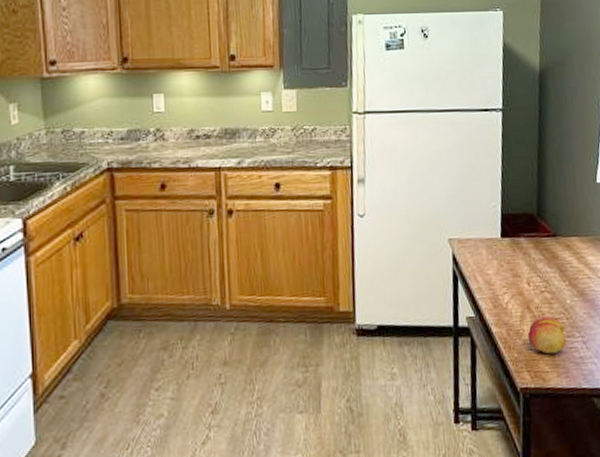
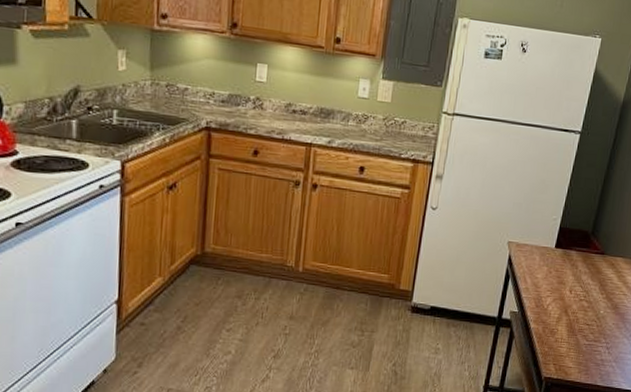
fruit: present [527,316,567,354] -> none [560,321,594,353]

